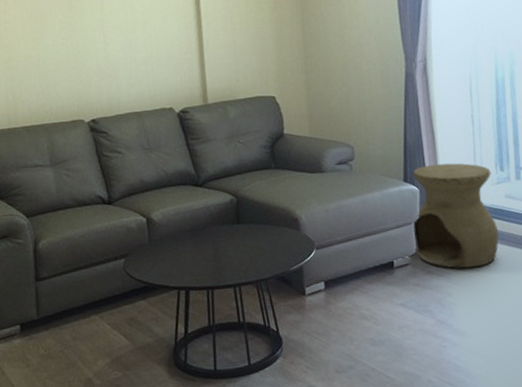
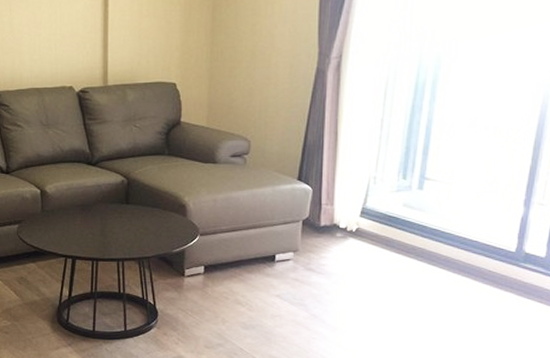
side table: present [412,163,499,269] -> none [300,165,392,270]

